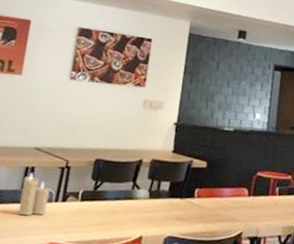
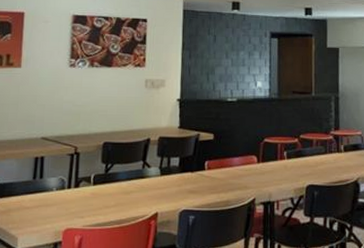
candle: present [18,172,50,216] -> none [32,162,62,205]

